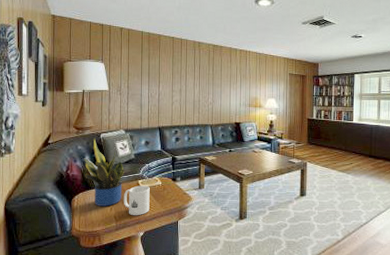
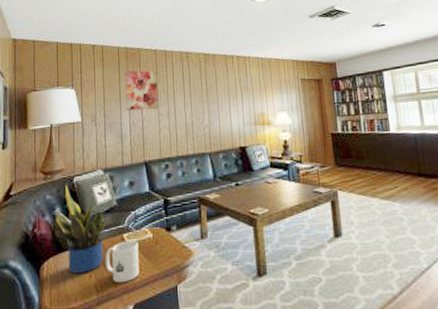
wall art: none [146,52,173,86] -> present [125,70,159,111]

